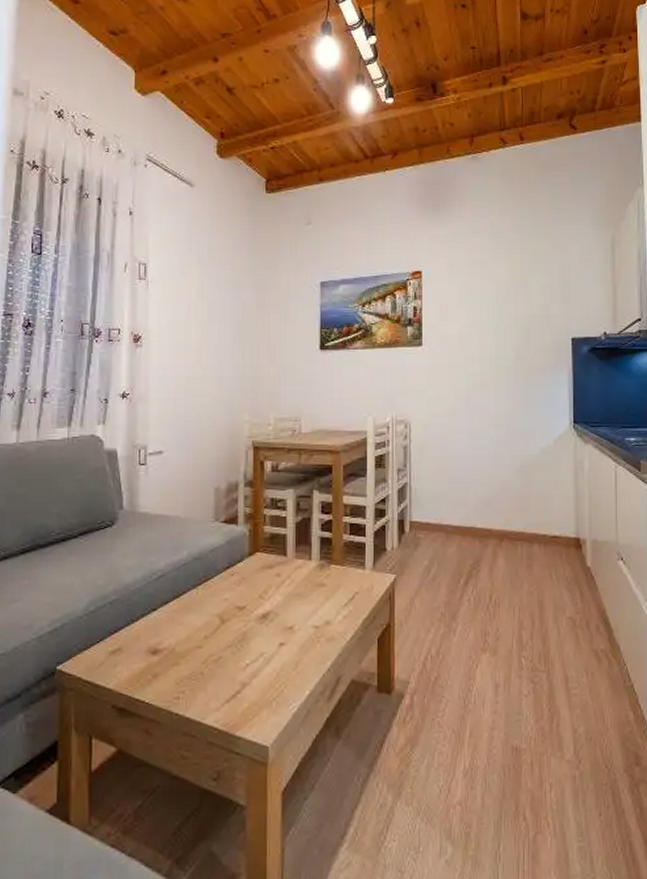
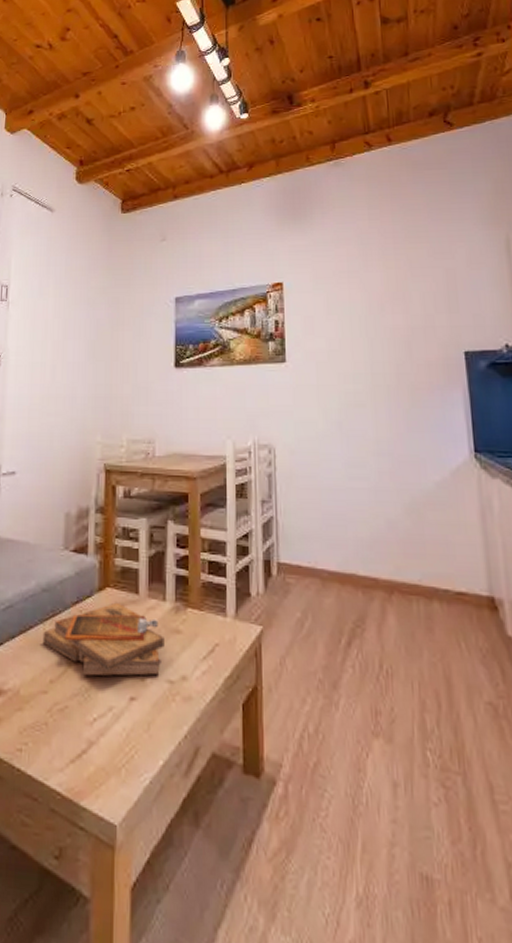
clipboard: none [196,564,310,630] -> present [42,602,164,676]

